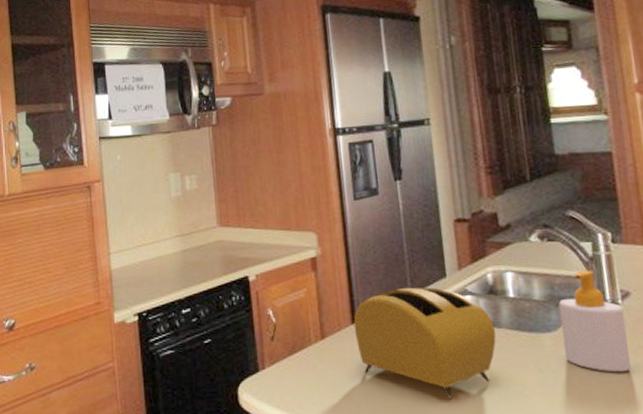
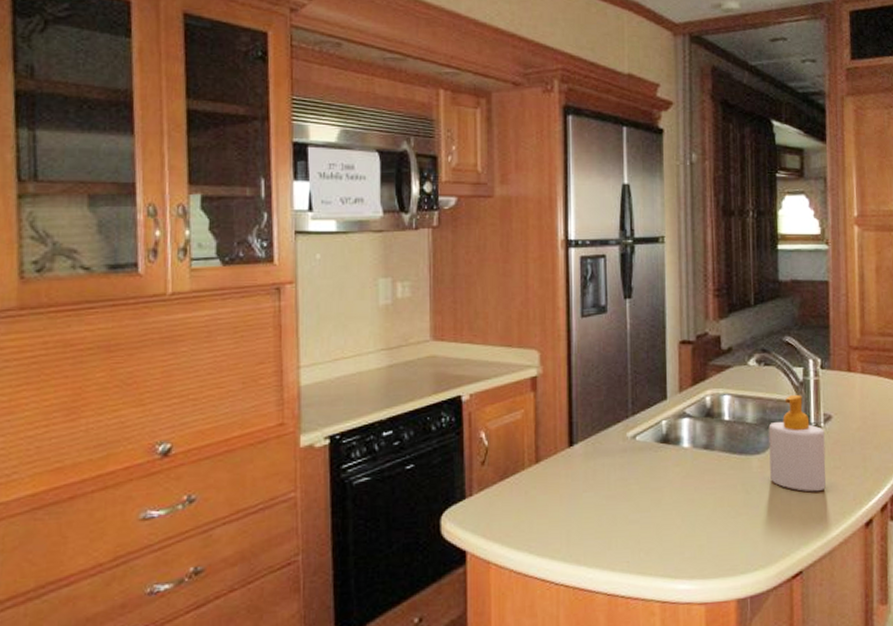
toaster: present [353,287,496,399] -> none [570,409,708,522]

